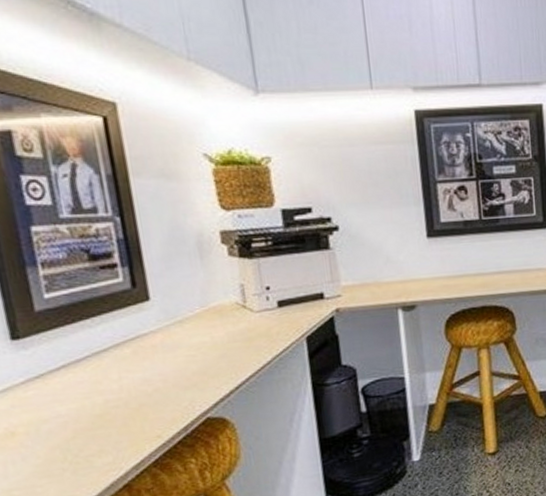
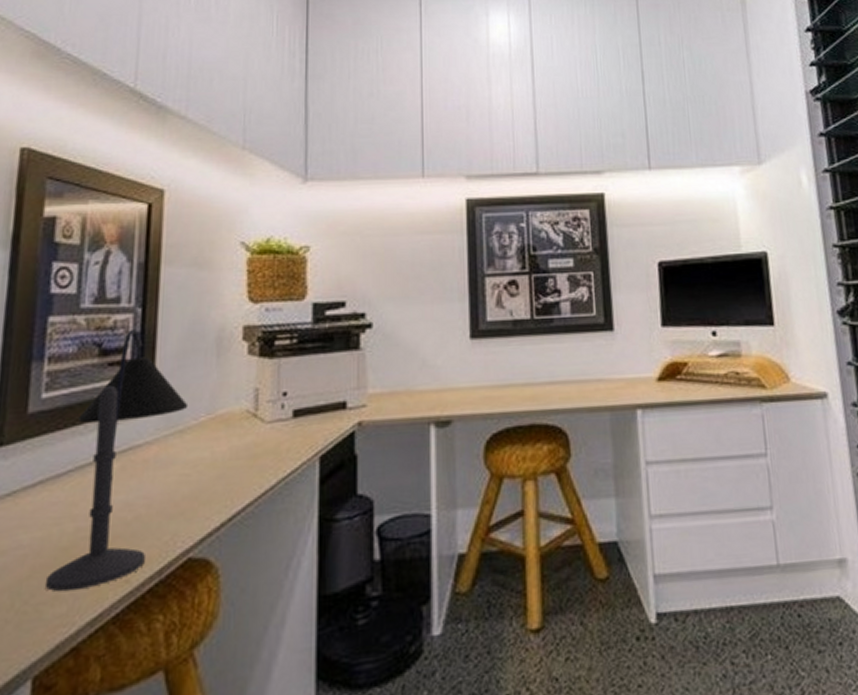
desk lamp: none [83,237,183,447] -> present [44,330,189,592]

